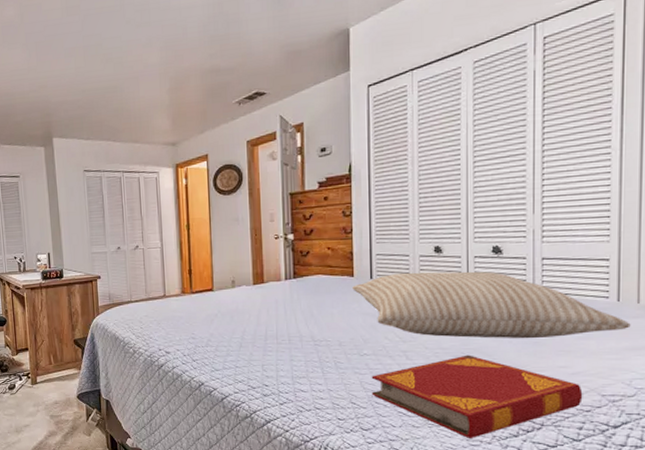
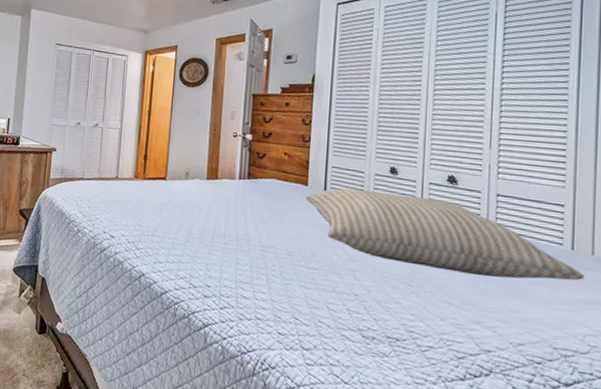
hardback book: present [371,355,583,438] -> none [315,283,534,376]

